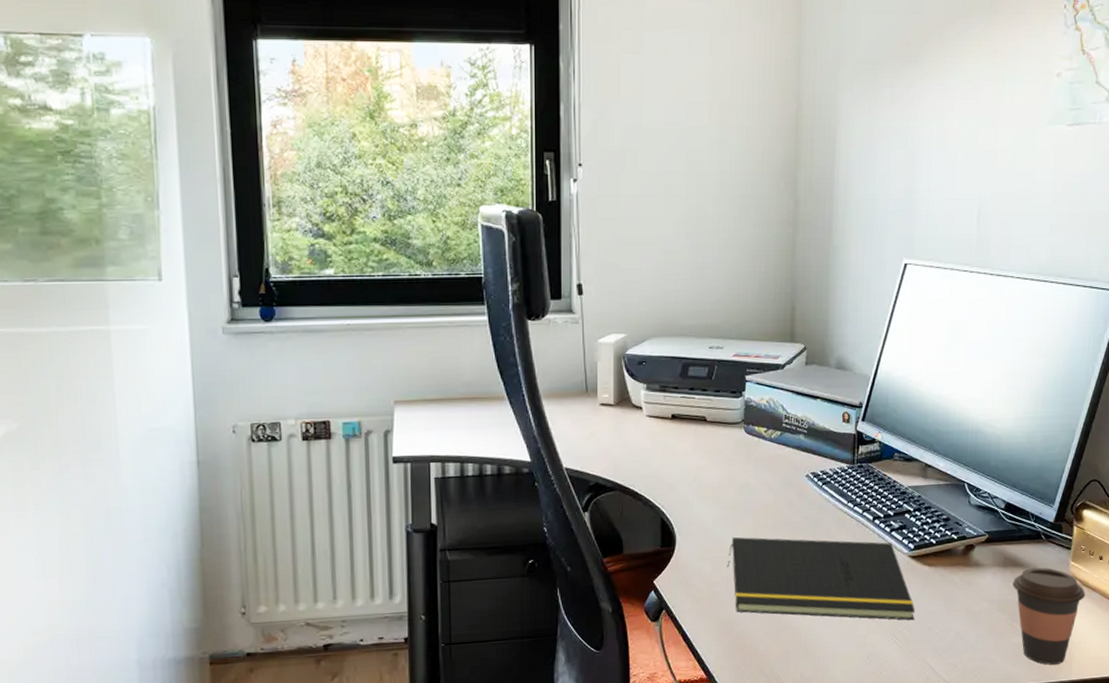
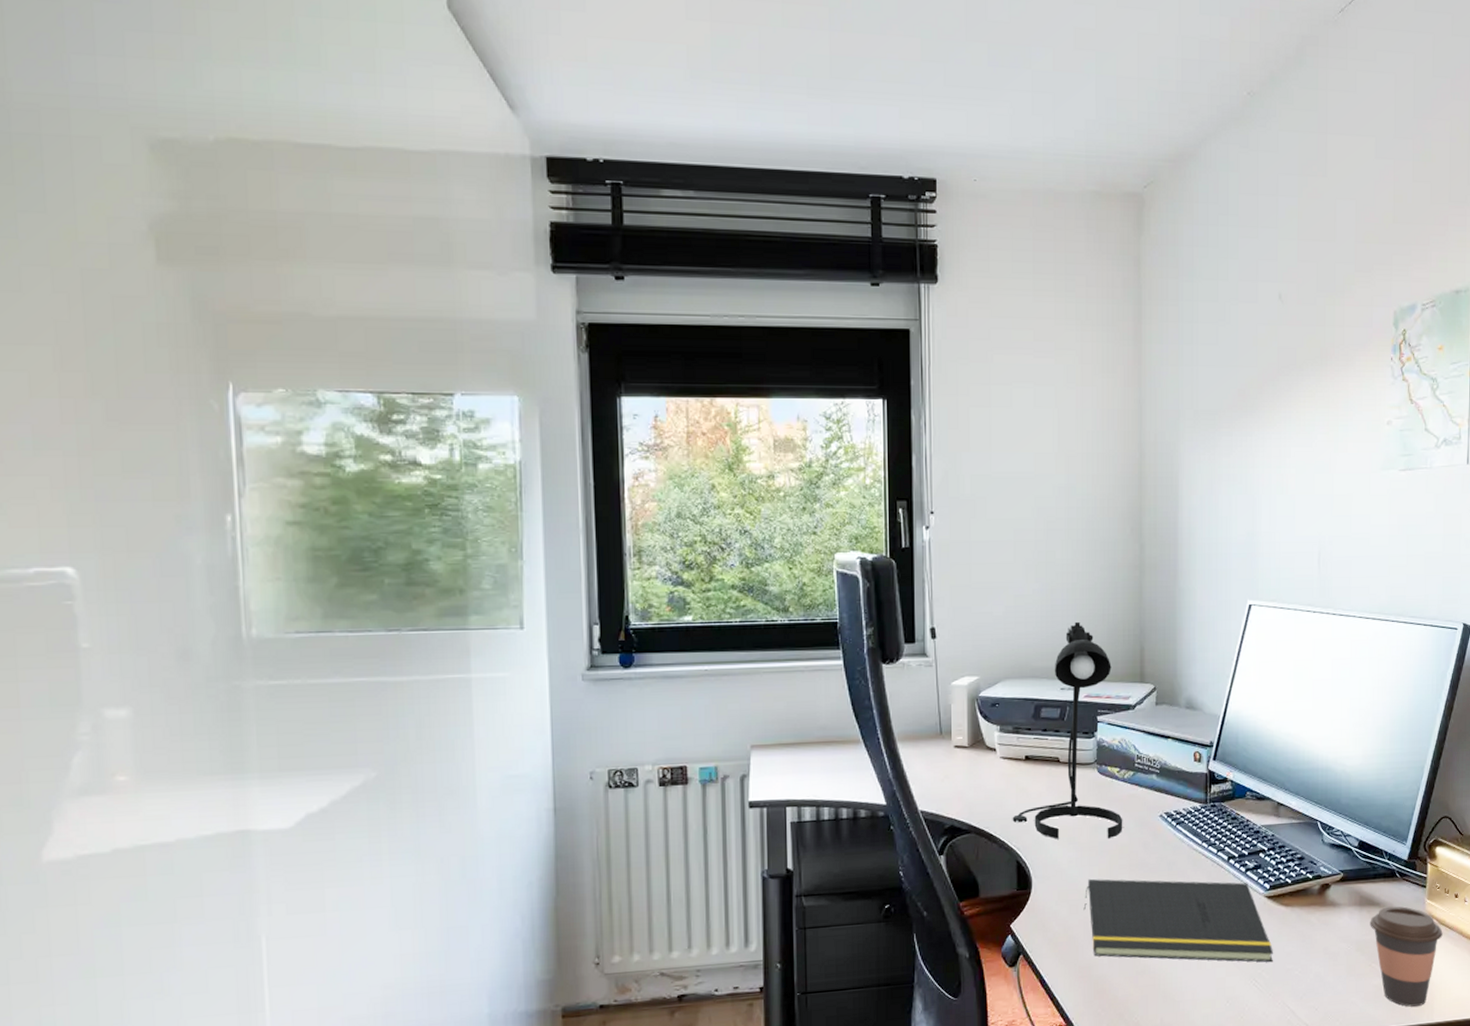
desk lamp: none [657,279,769,498] -> present [1012,621,1123,839]

